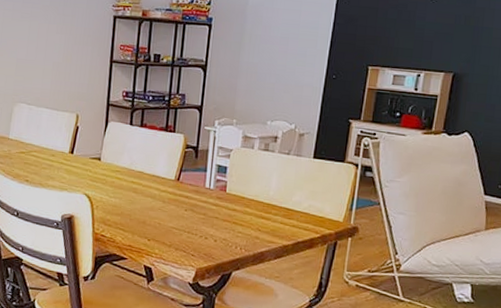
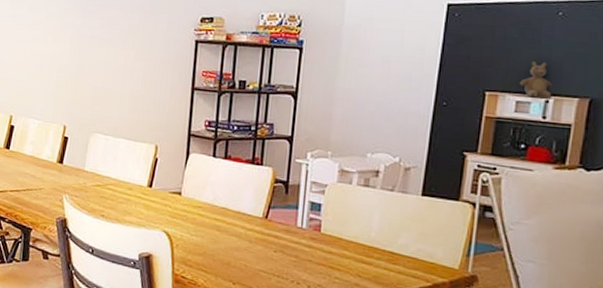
teddy bear: none [397,40,424,73] -> present [520,61,553,99]

